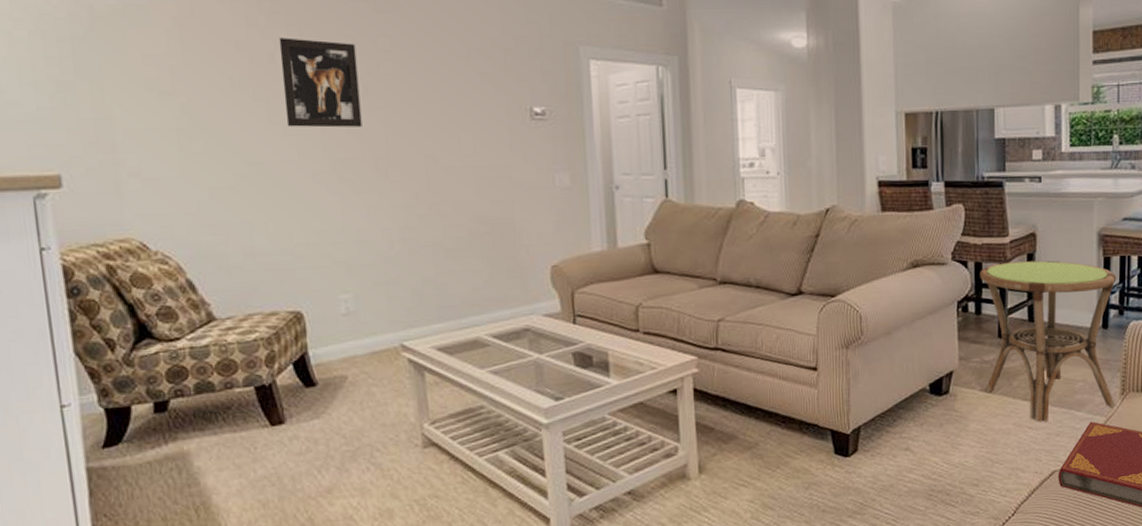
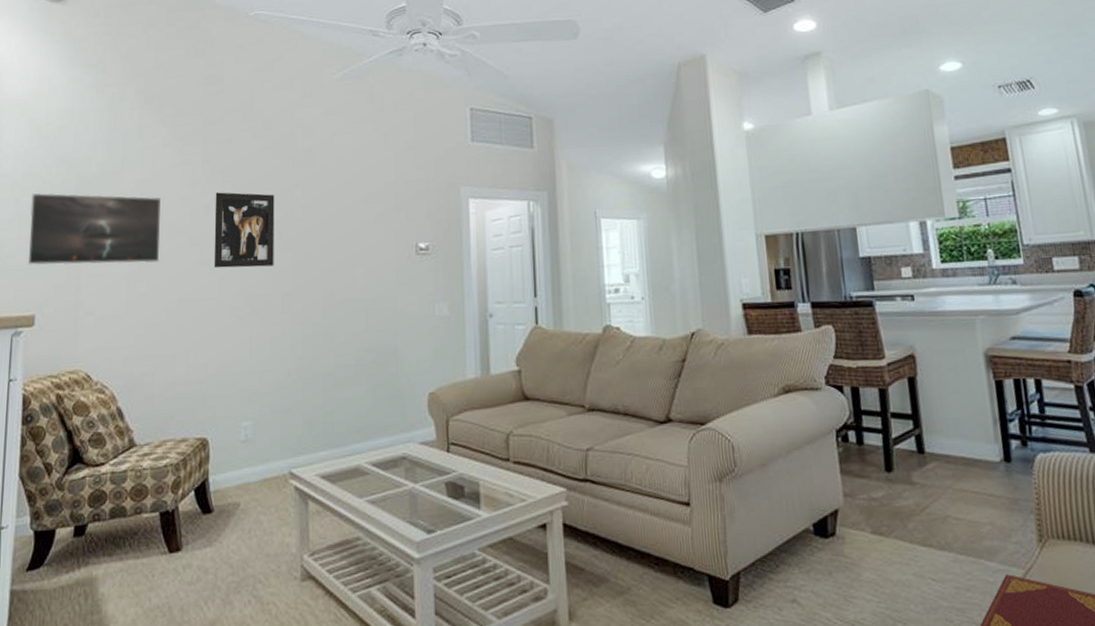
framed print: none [27,25,217,119] -> present [27,192,162,266]
side table: present [980,260,1117,422] -> none [857,384,1034,573]

